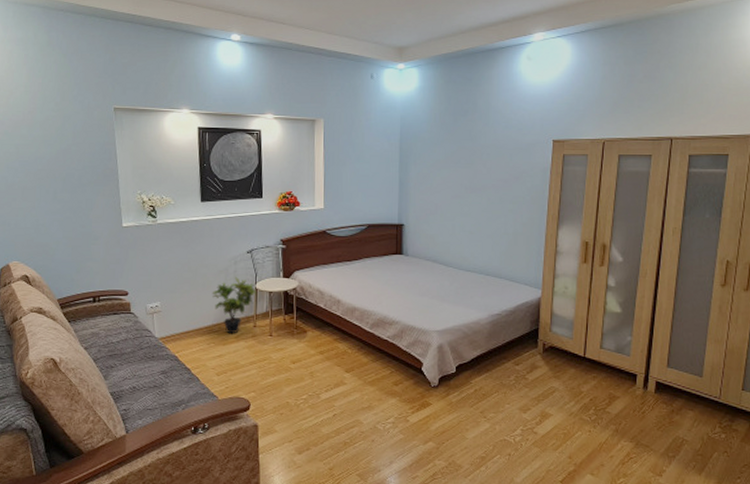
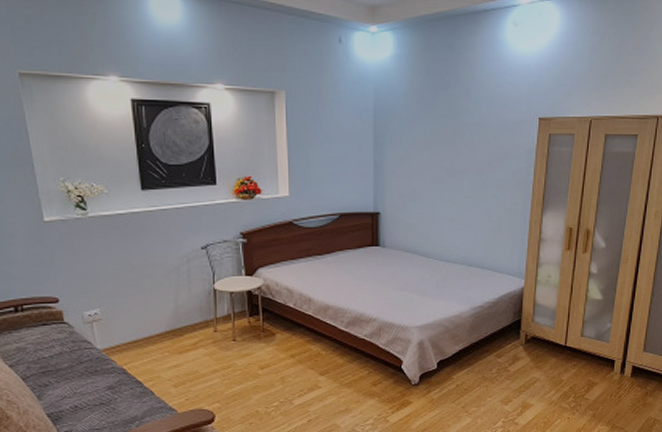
potted plant: present [211,277,256,334] -> none [162,277,215,341]

